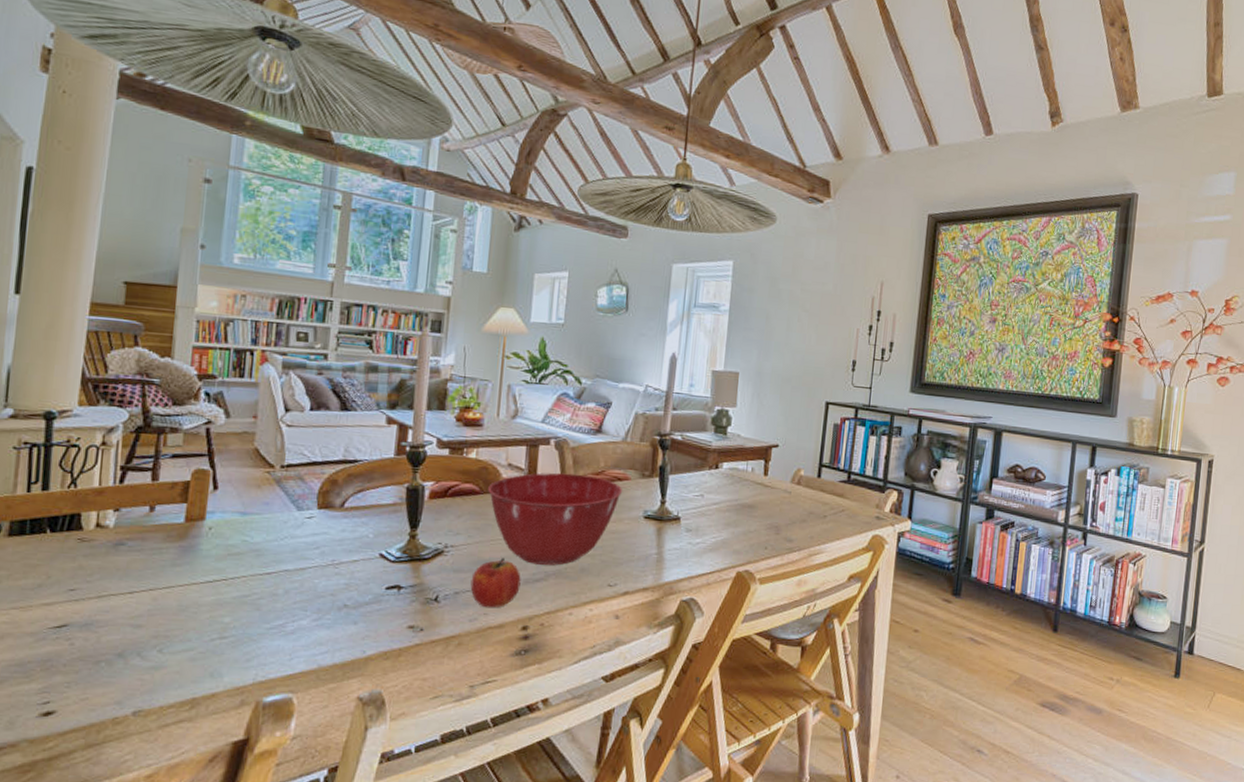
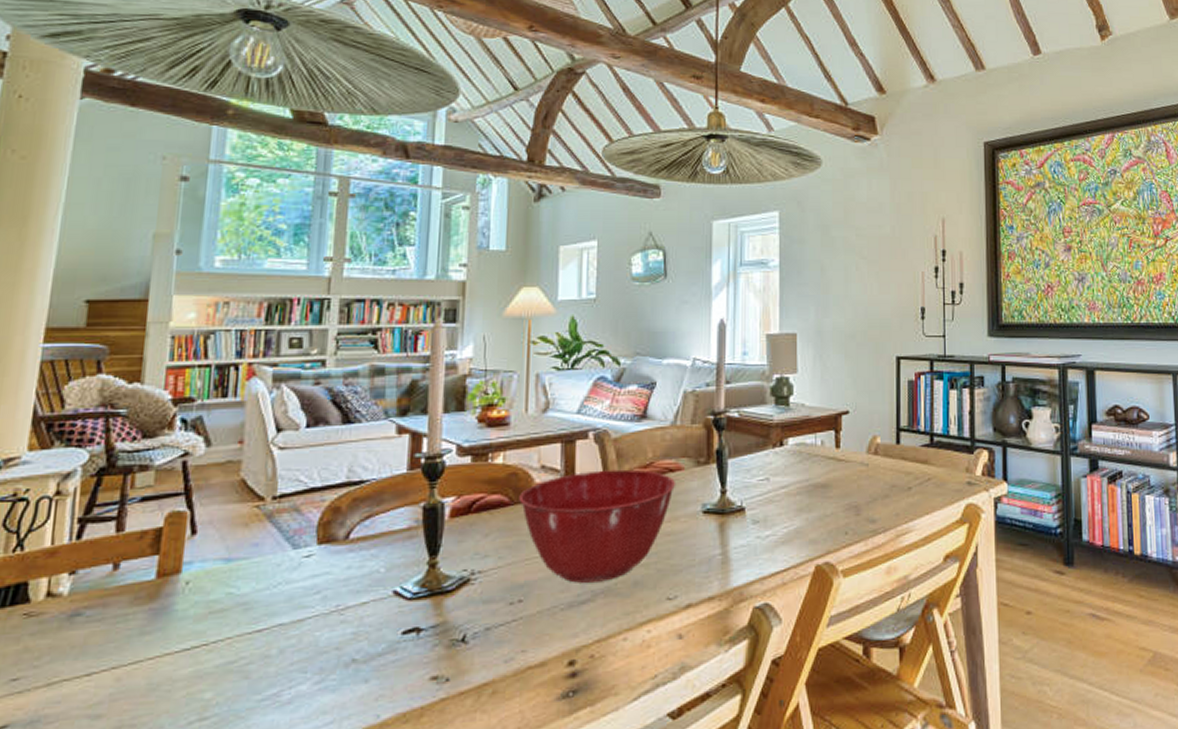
fruit: present [470,558,521,608] -> none [504,580,564,644]

